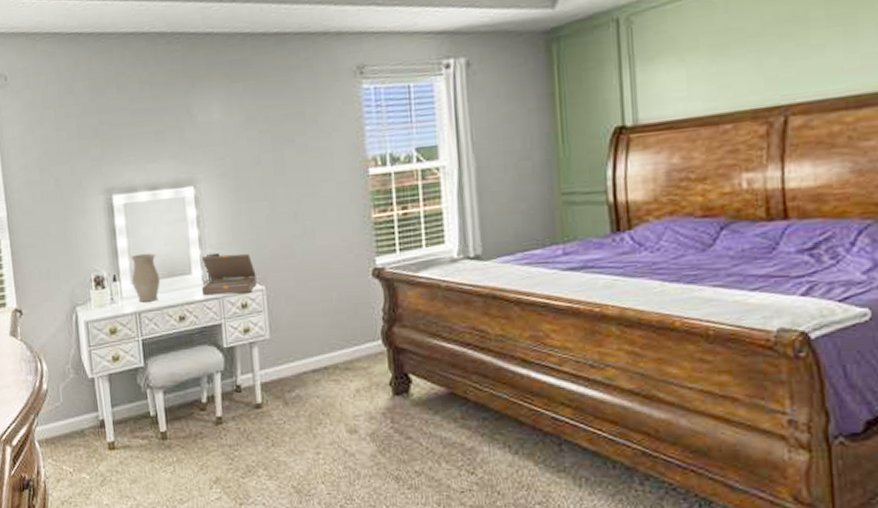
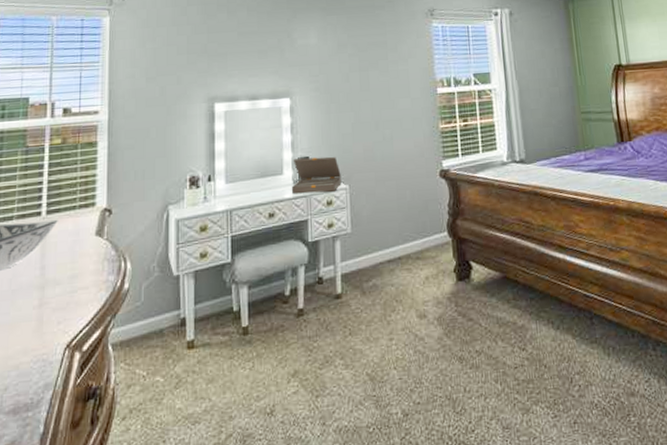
vase: present [130,253,161,302] -> none [225,155,254,201]

